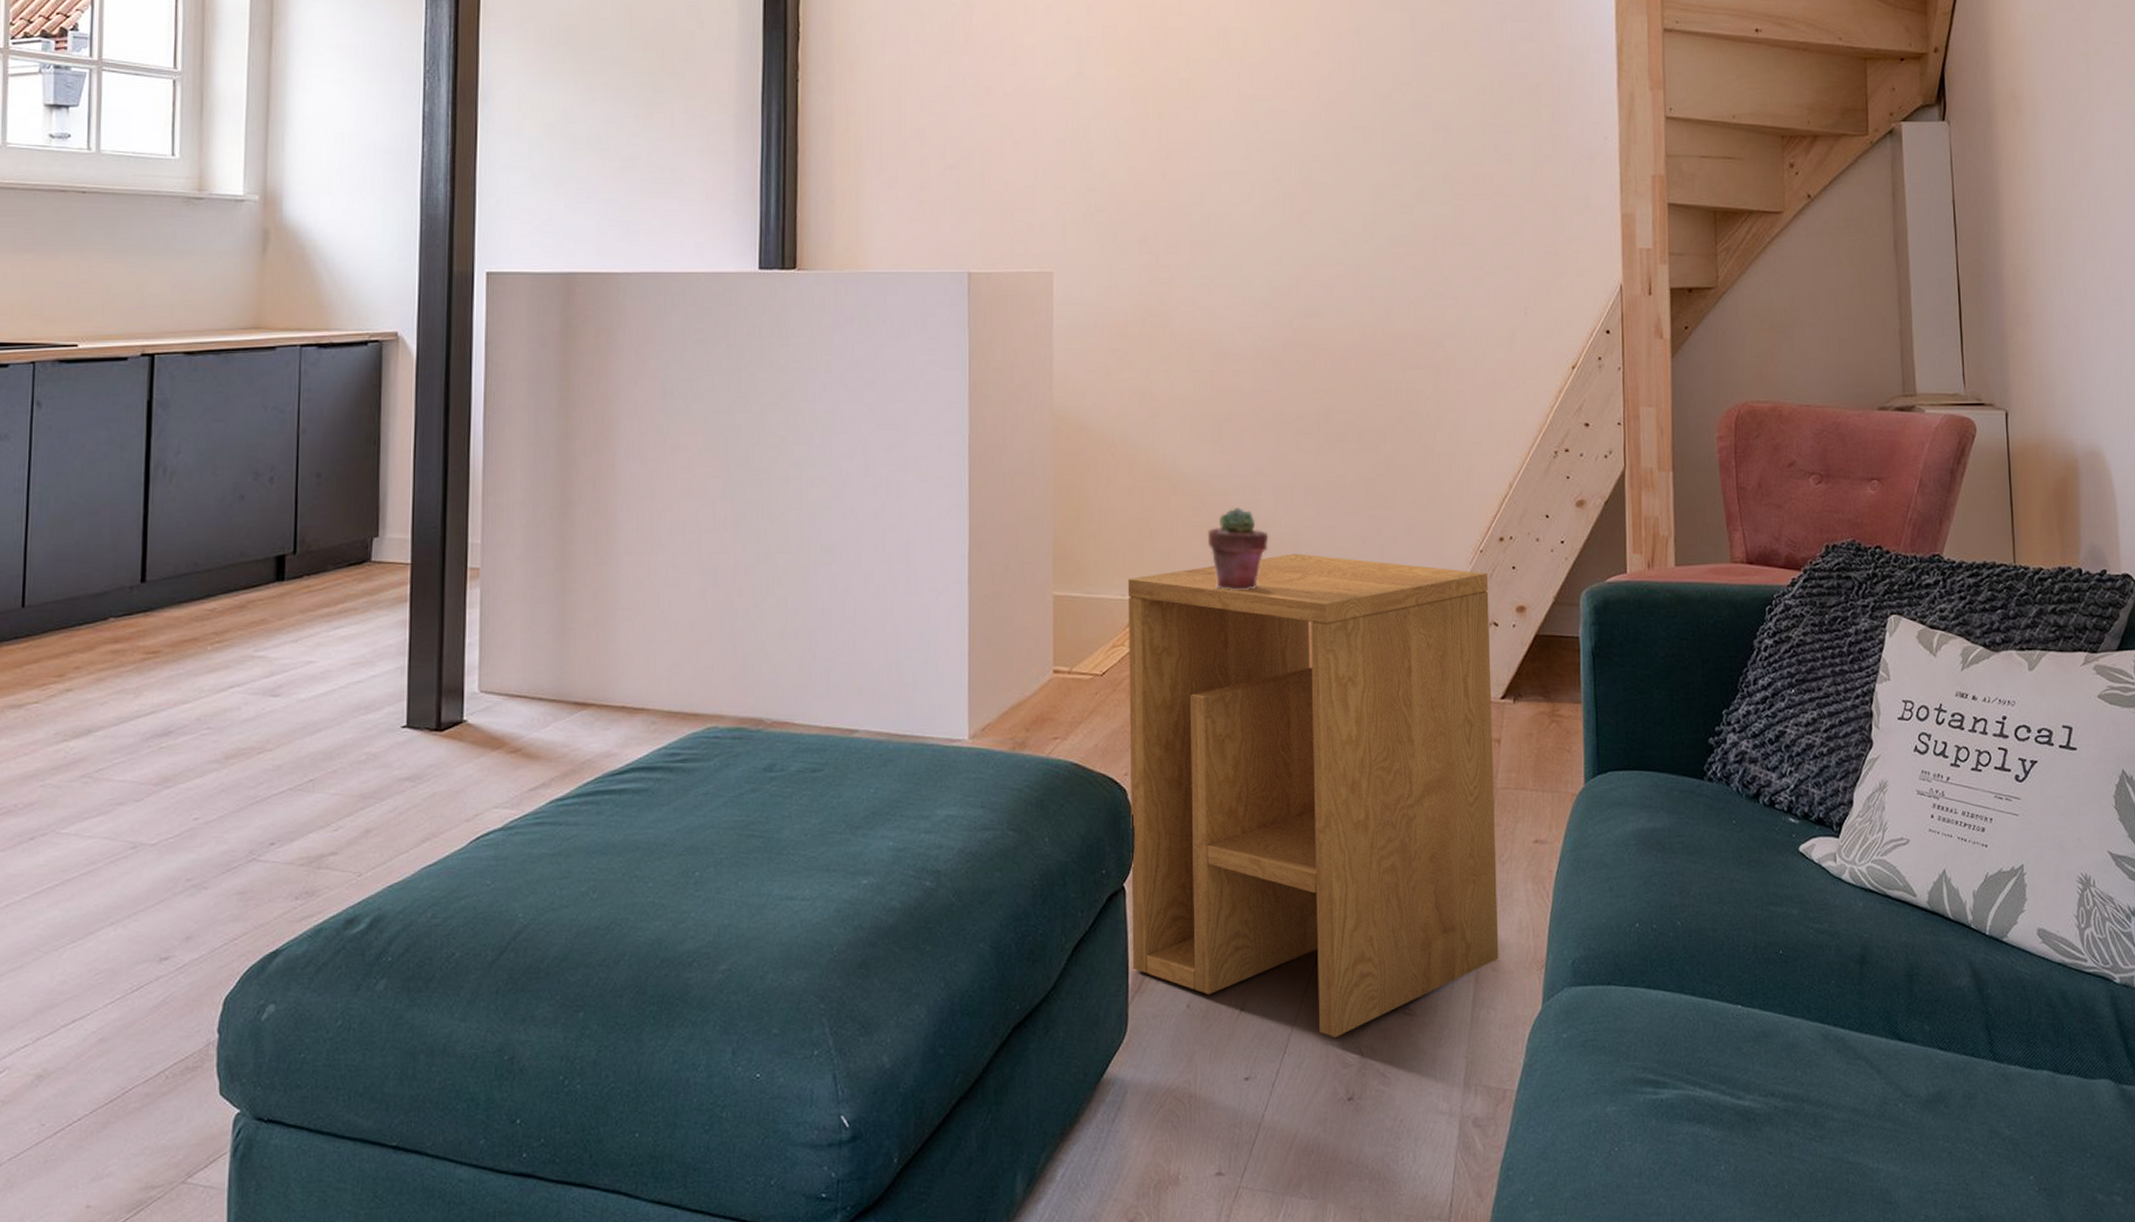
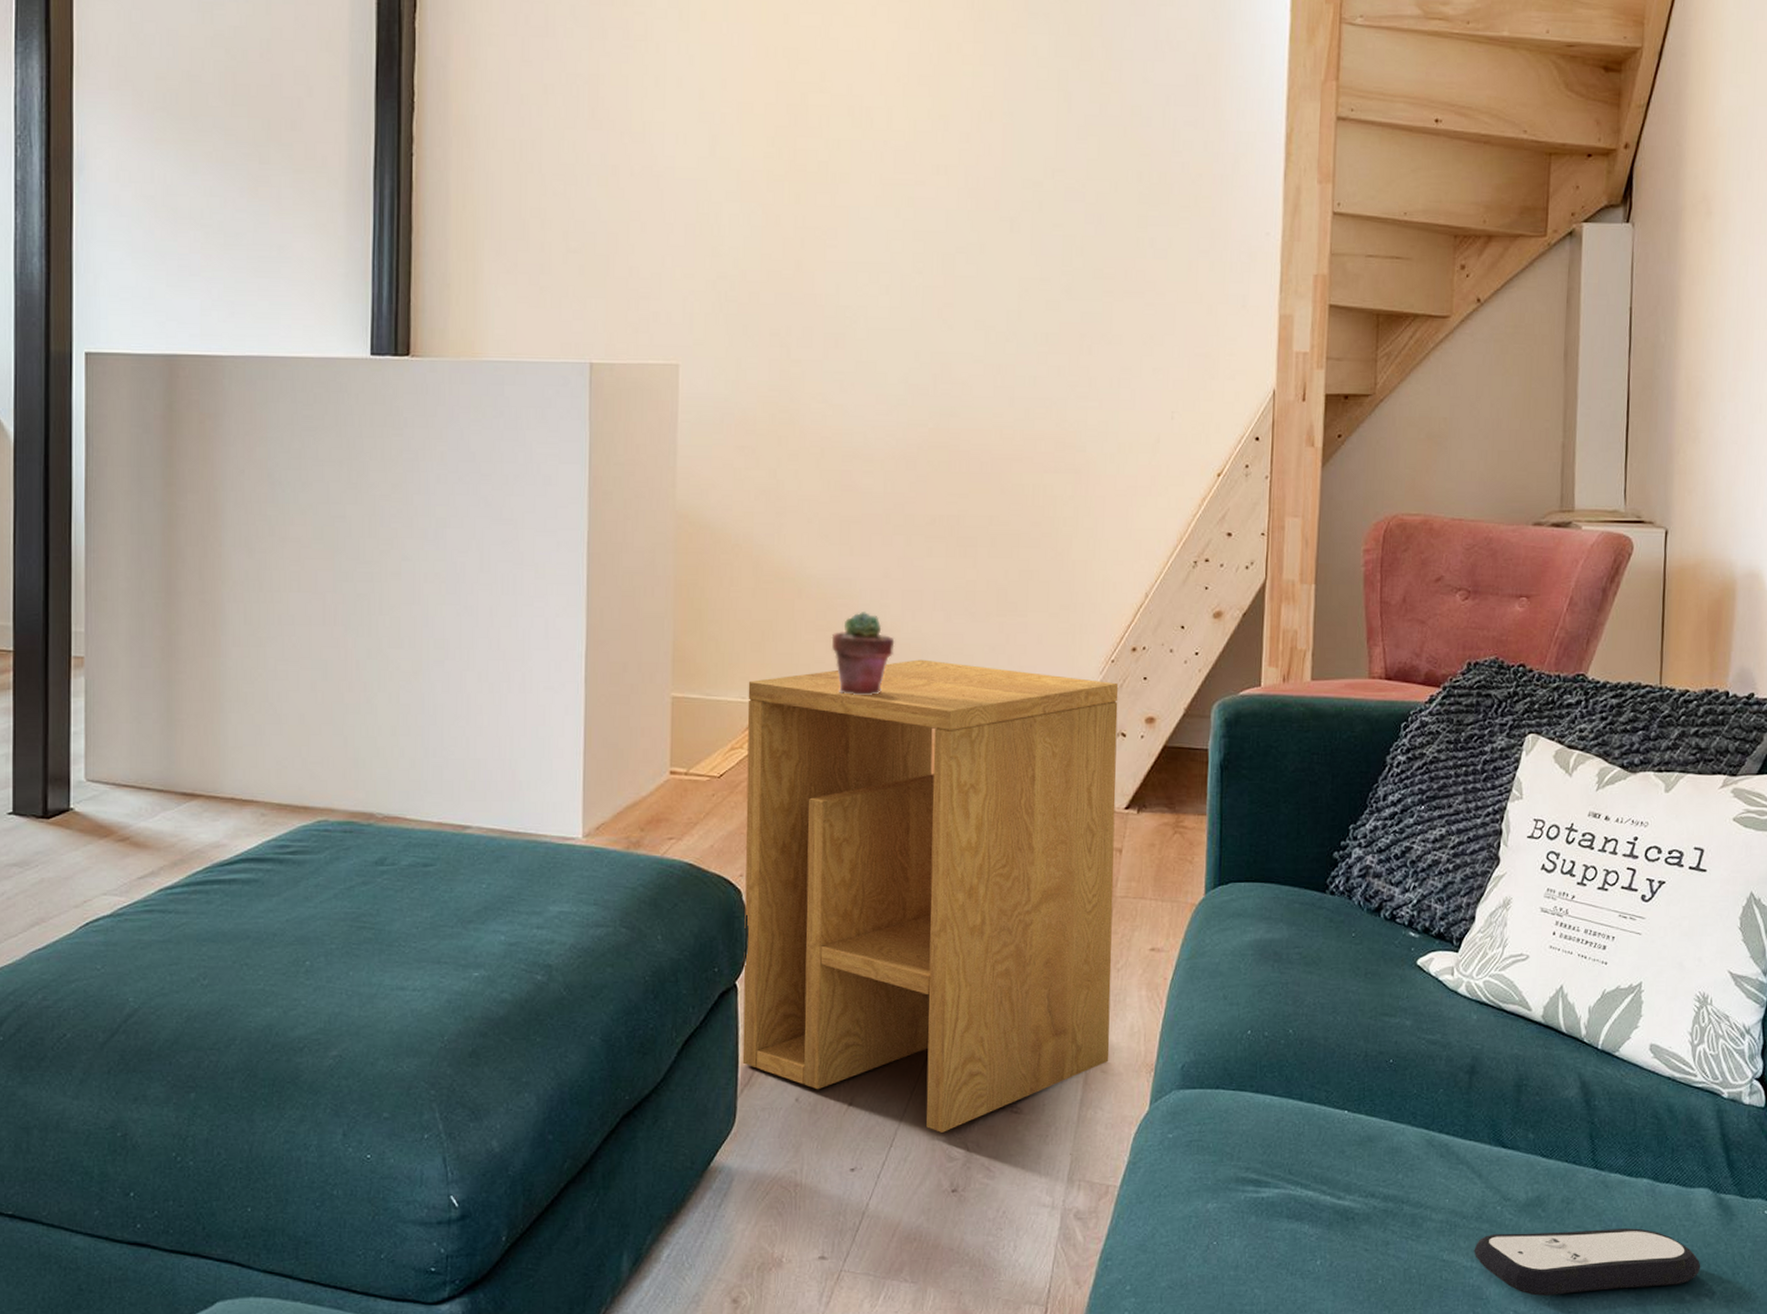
remote control: none [1879,1123,2110,1199] -> present [1474,1228,1701,1296]

